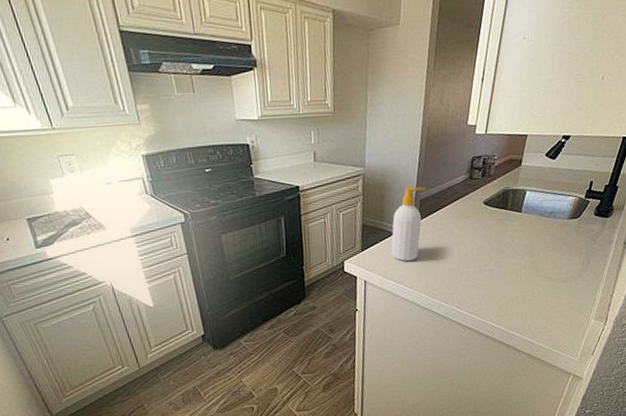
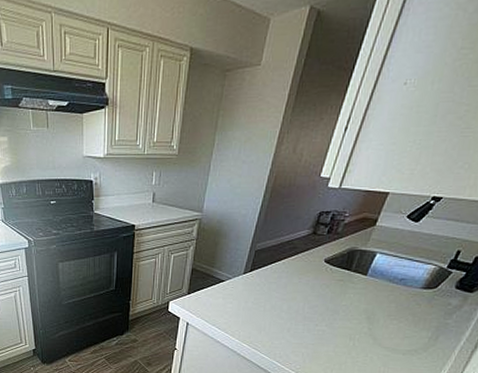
soap bottle: present [391,187,425,261] -> none [217,236,263,310]

